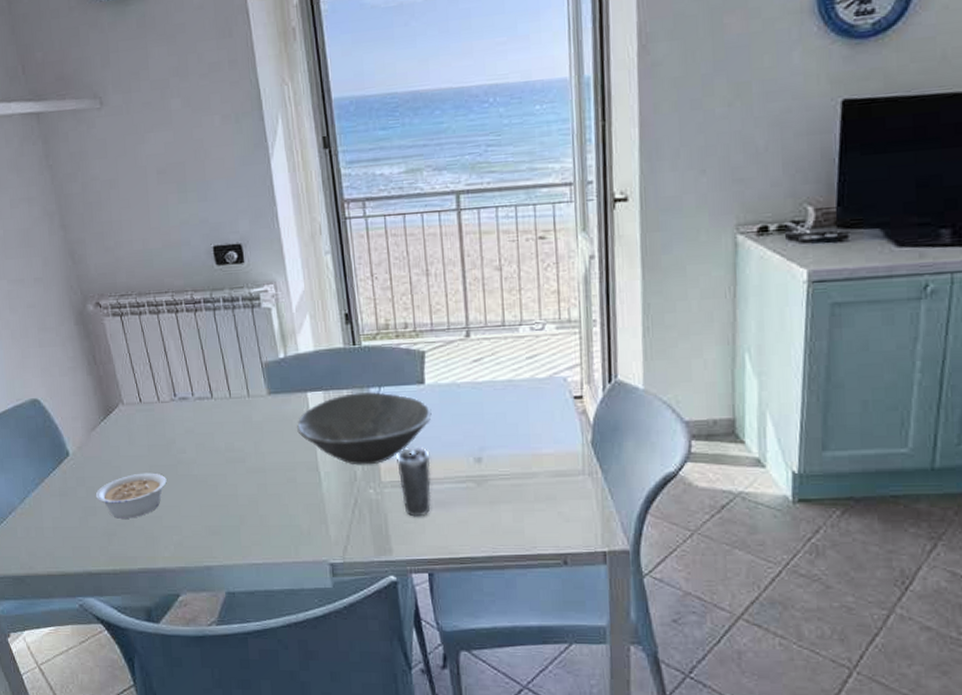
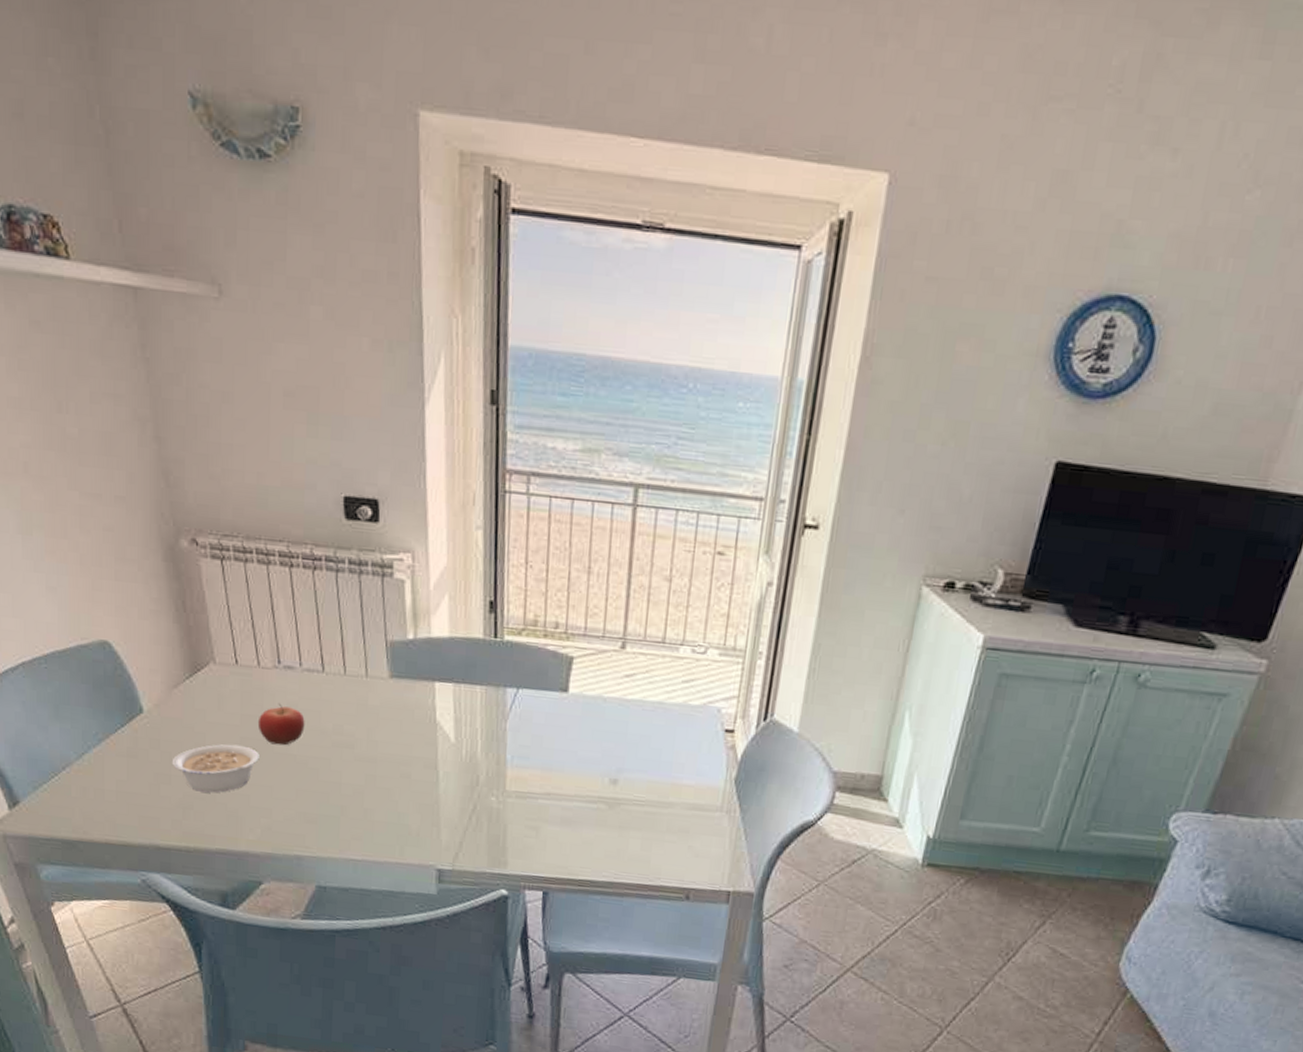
fruit: none [162,431,202,468] -> present [257,703,305,746]
bowl: present [297,391,433,466] -> none [418,689,573,772]
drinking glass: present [395,447,432,517] -> none [524,757,562,833]

